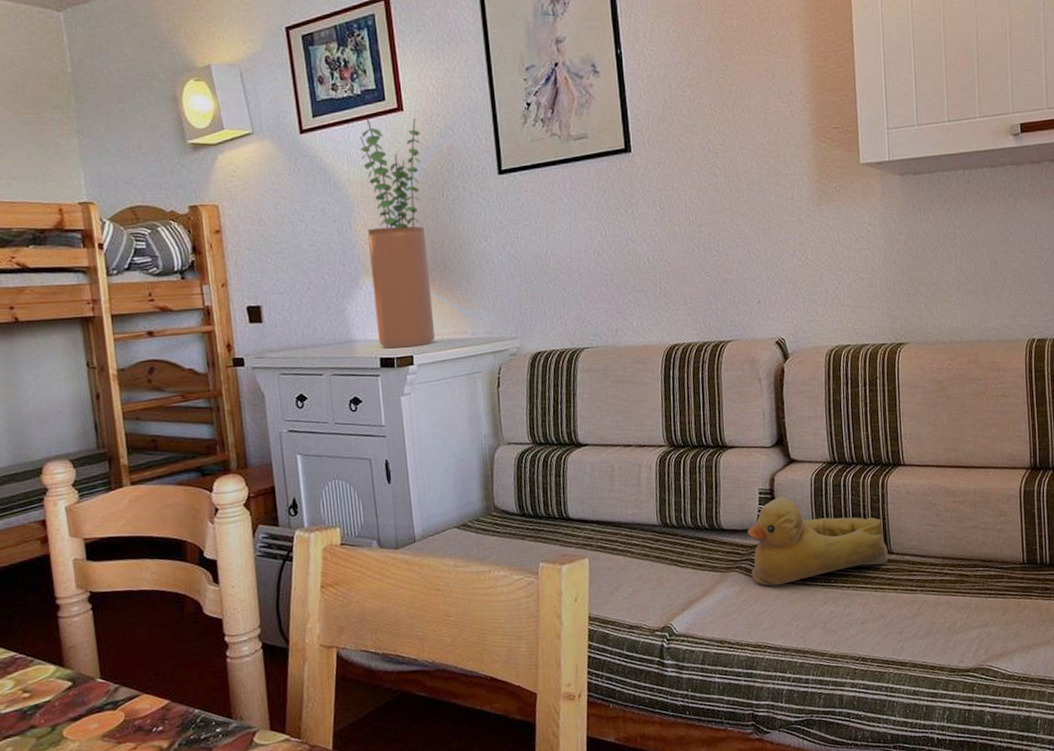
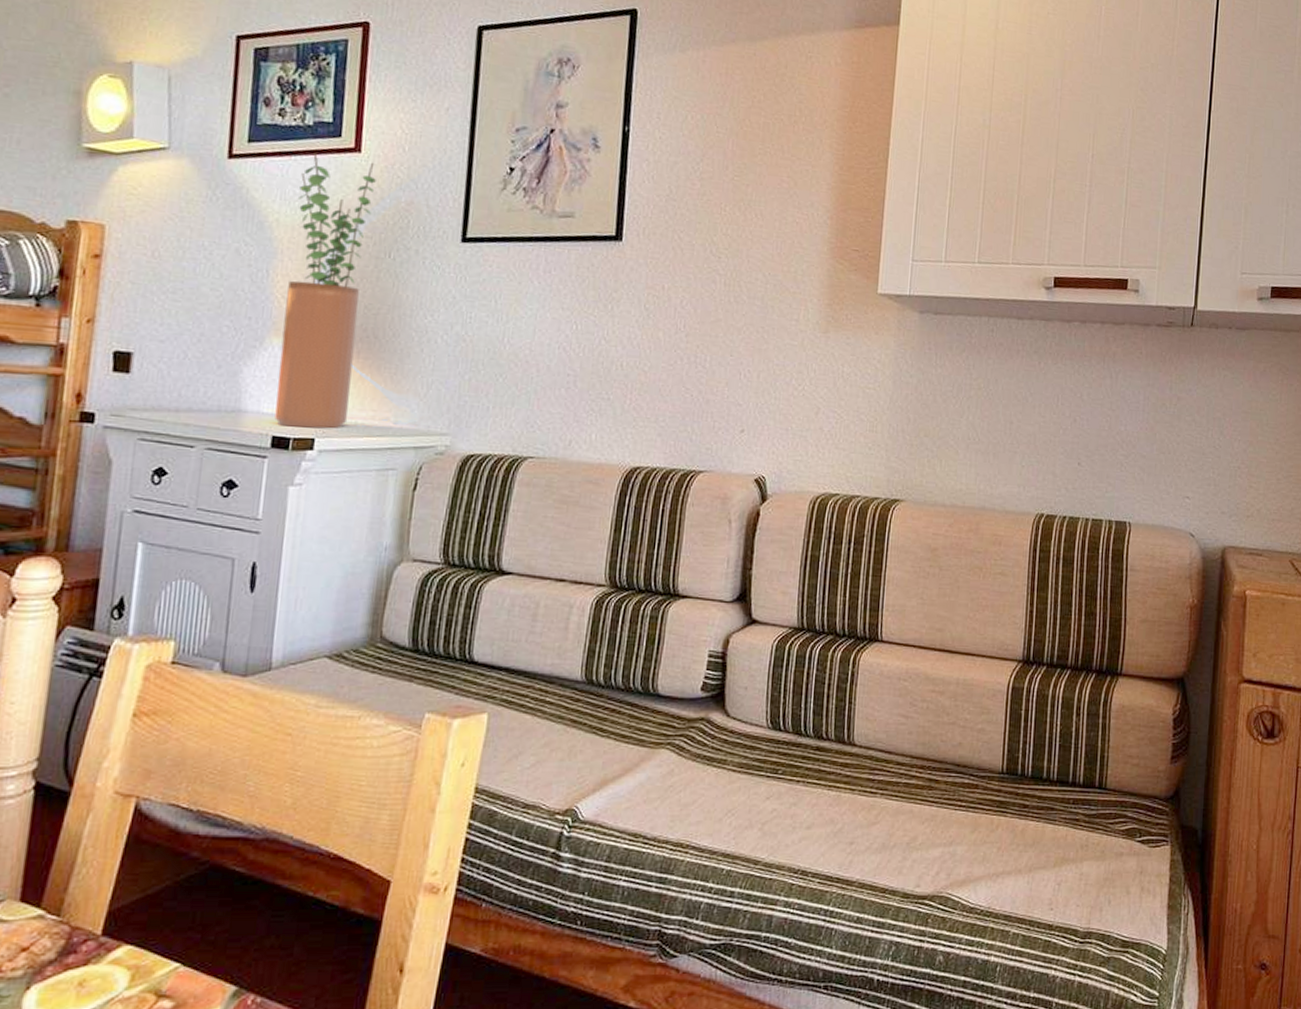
rubber duck: present [747,496,888,586] -> none [684,662,850,771]

